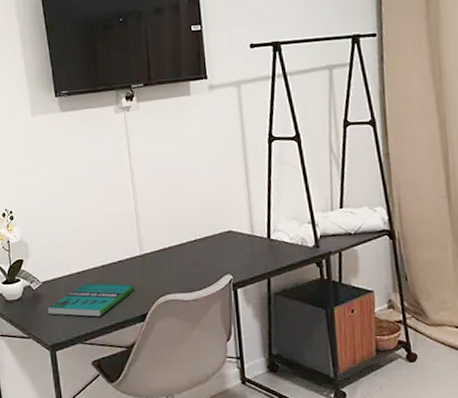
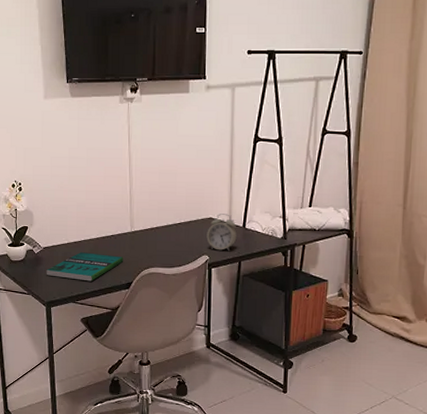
alarm clock: none [227,224,262,268] -> present [206,214,237,251]

